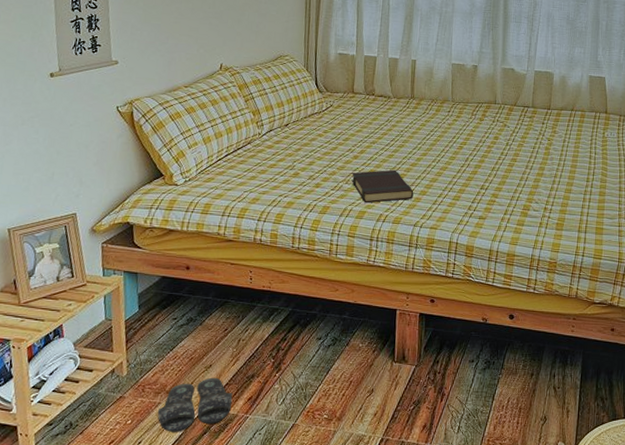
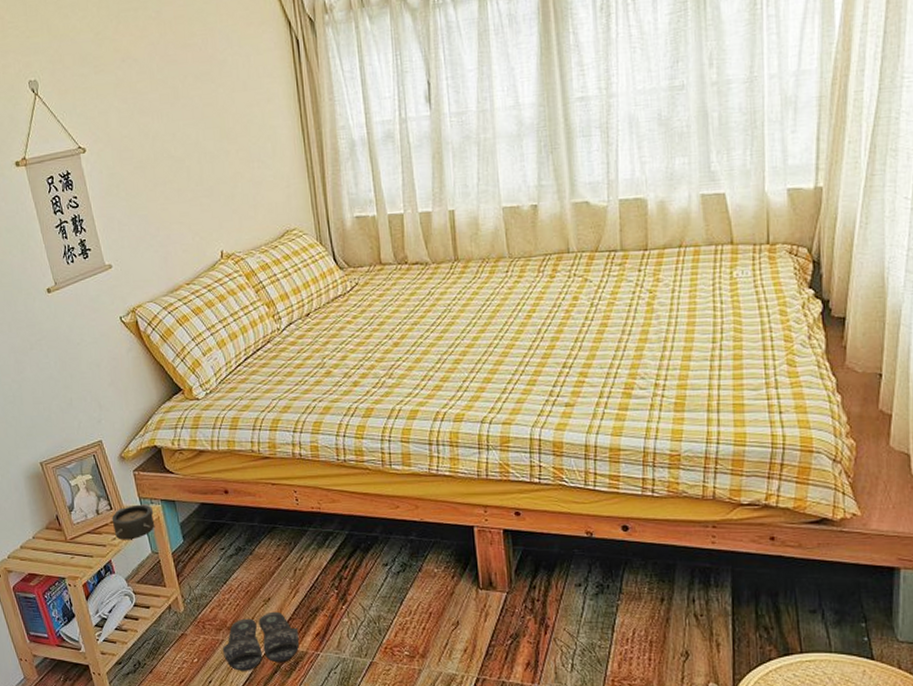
alarm clock: none [71,273,115,307] -> present [111,503,155,540]
book: present [351,169,414,203] -> none [394,354,476,400]

